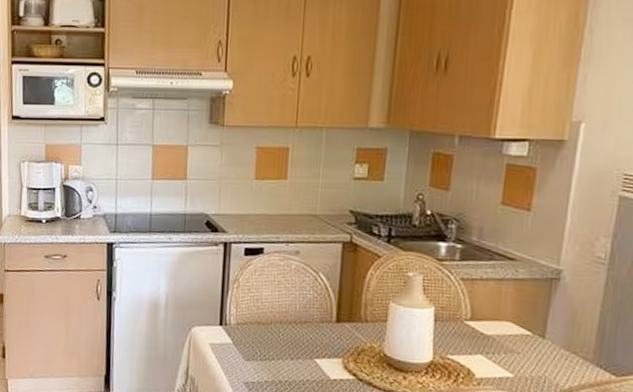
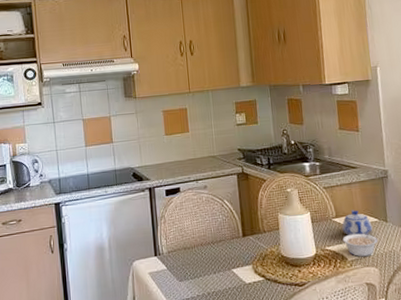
legume: none [473,344,525,378] -> present [342,230,378,257]
teapot: none [476,314,521,350] -> present [342,210,373,236]

